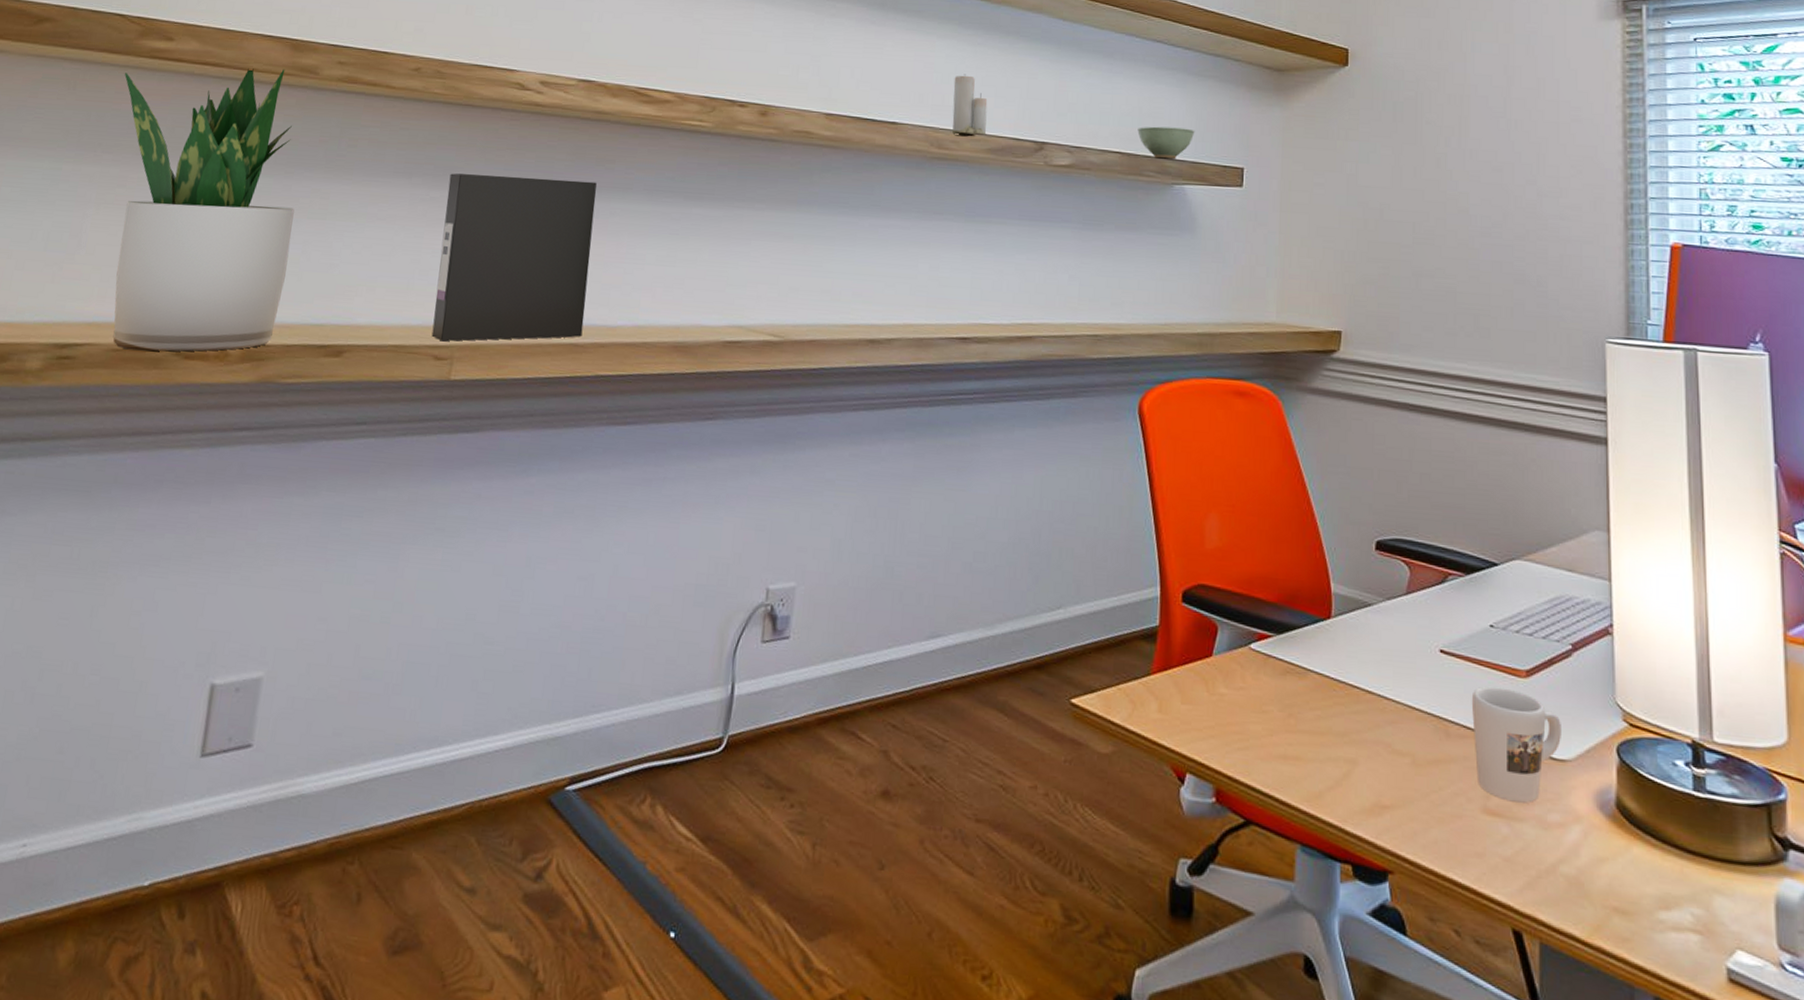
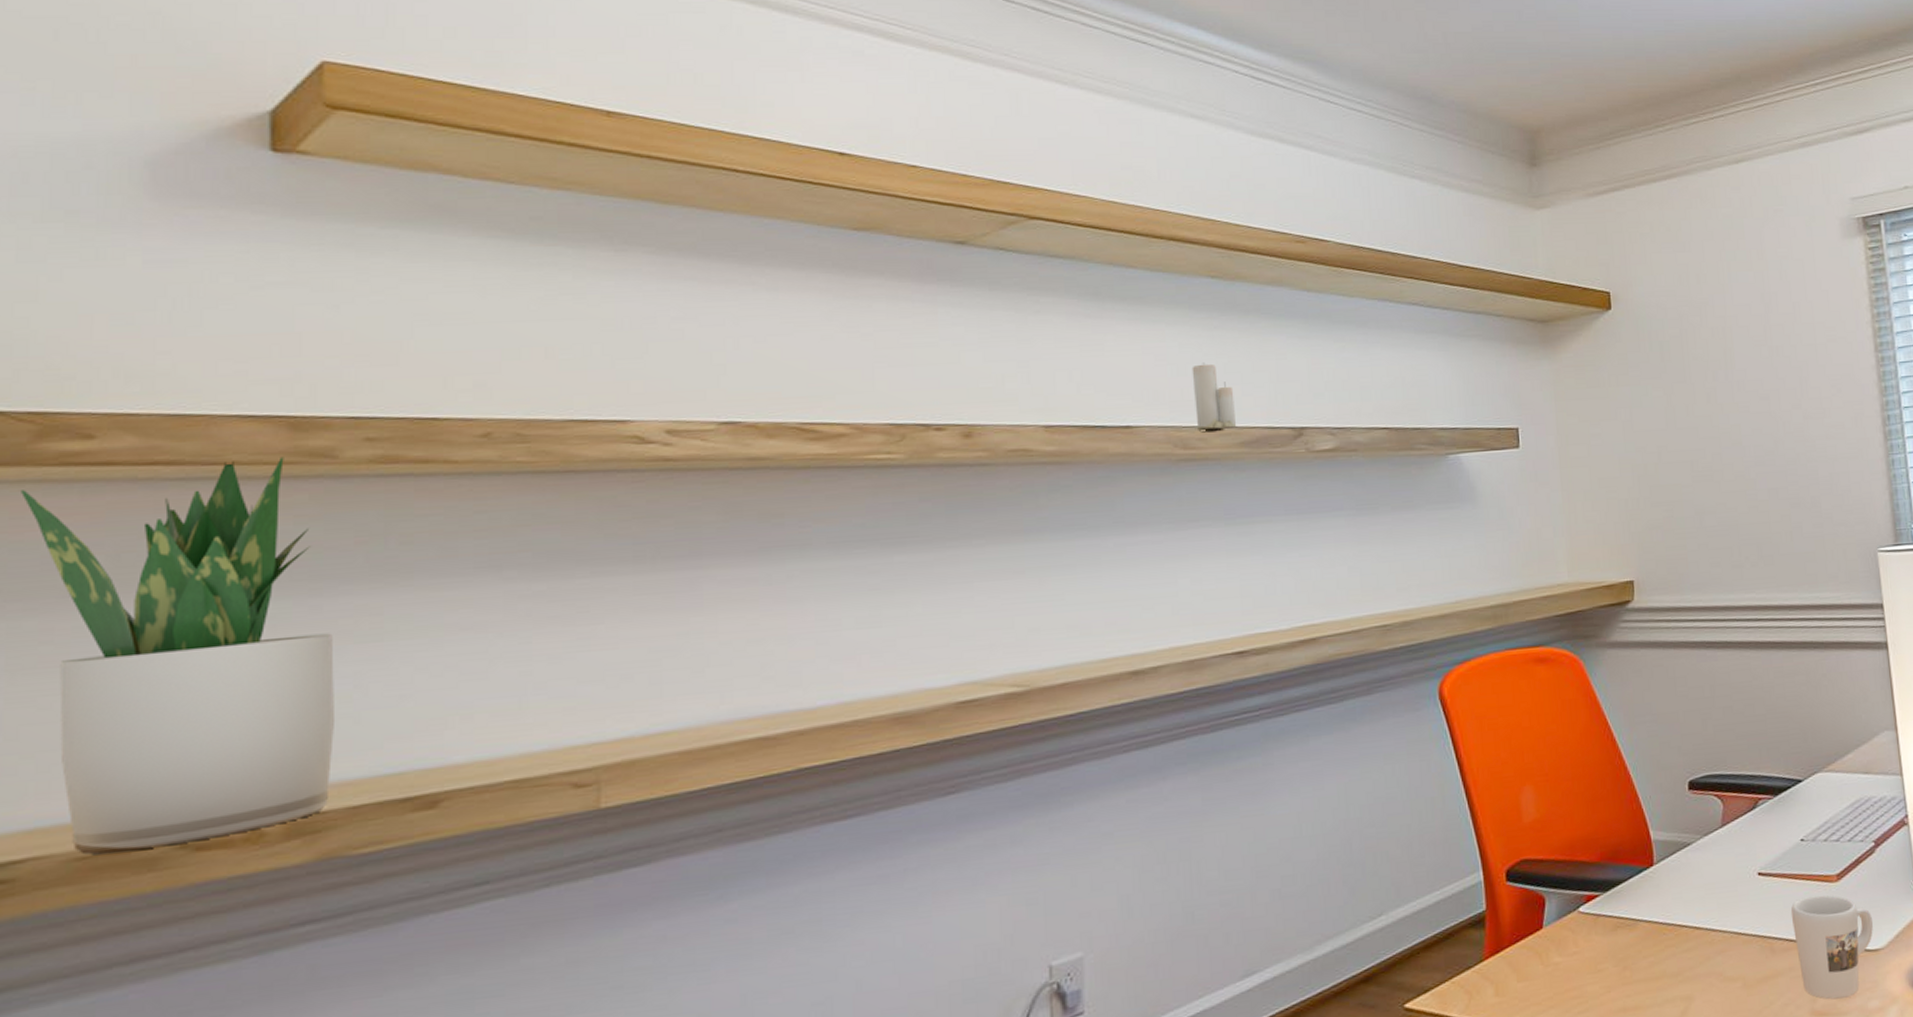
binder: present [431,173,597,342] -> none [557,542,772,765]
bowl: present [1137,126,1195,161] -> none [1403,393,1464,431]

